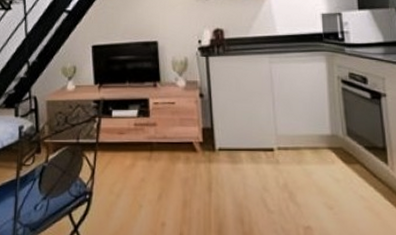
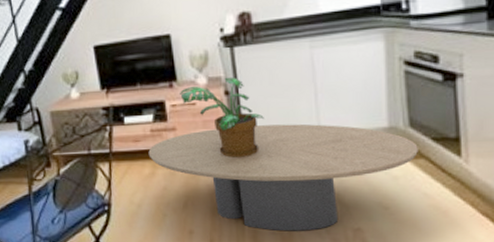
coffee table: none [131,126,355,227] -> present [148,124,418,231]
potted plant: none [162,81,231,154] -> present [180,76,264,158]

